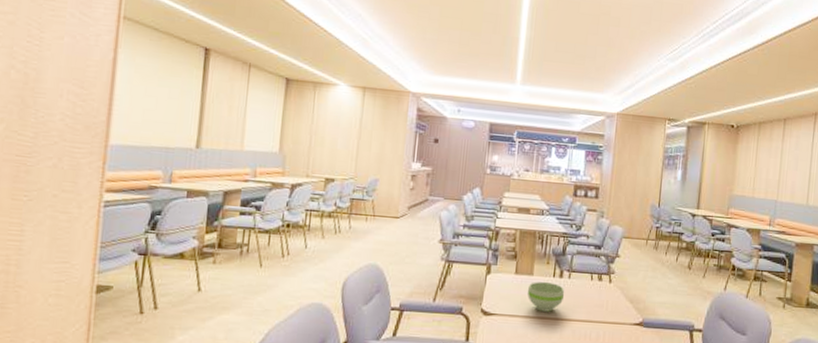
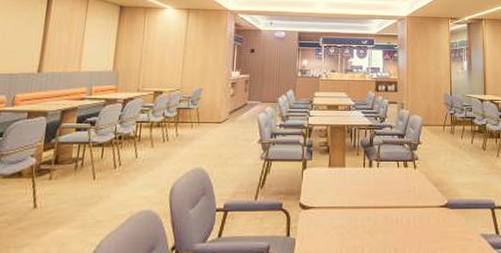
bowl: present [528,282,565,312] -> none [342,173,375,201]

